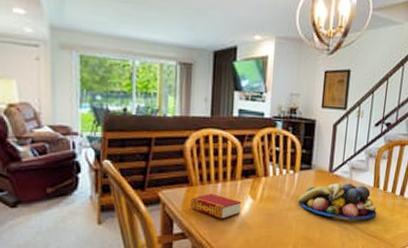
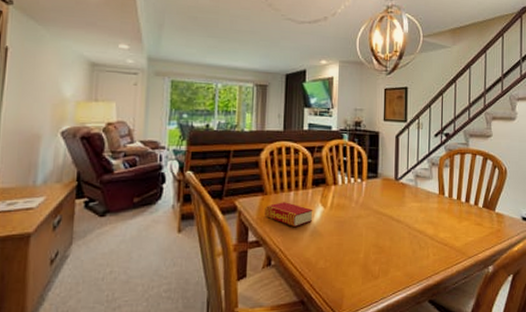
fruit bowl: present [297,183,377,220] -> none [366,191,444,227]

